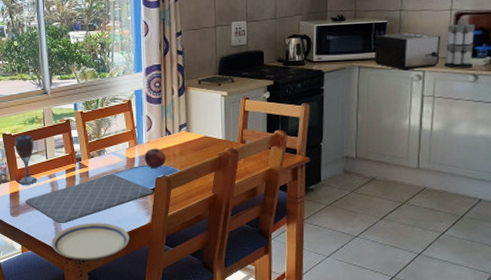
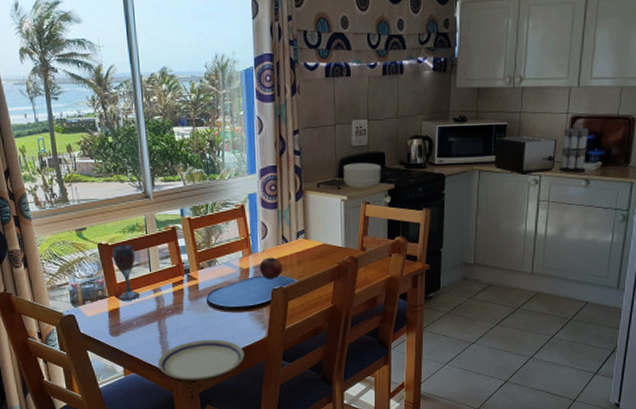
placemat: present [26,174,153,223] -> none [127,286,270,341]
bowl: none [223,60,260,87] -> present [343,162,381,190]

